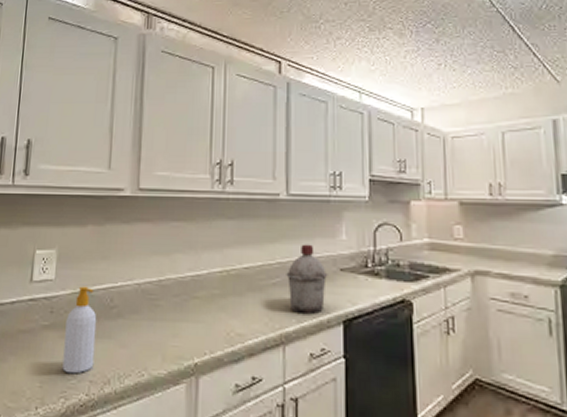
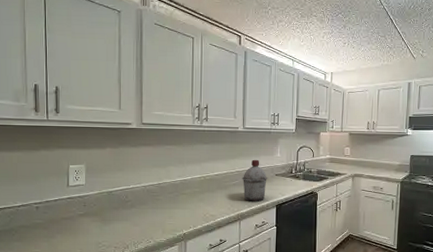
soap bottle: present [62,286,97,374] -> none [95,188,117,243]

